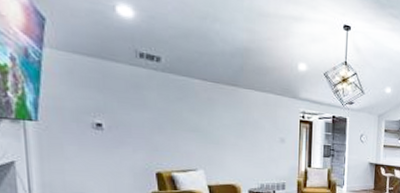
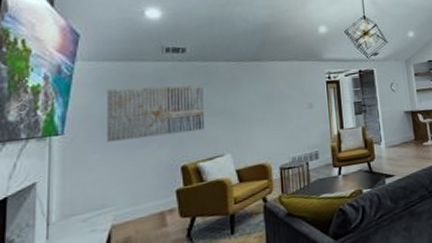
wall art: none [80,84,179,143] -> present [107,84,204,142]

